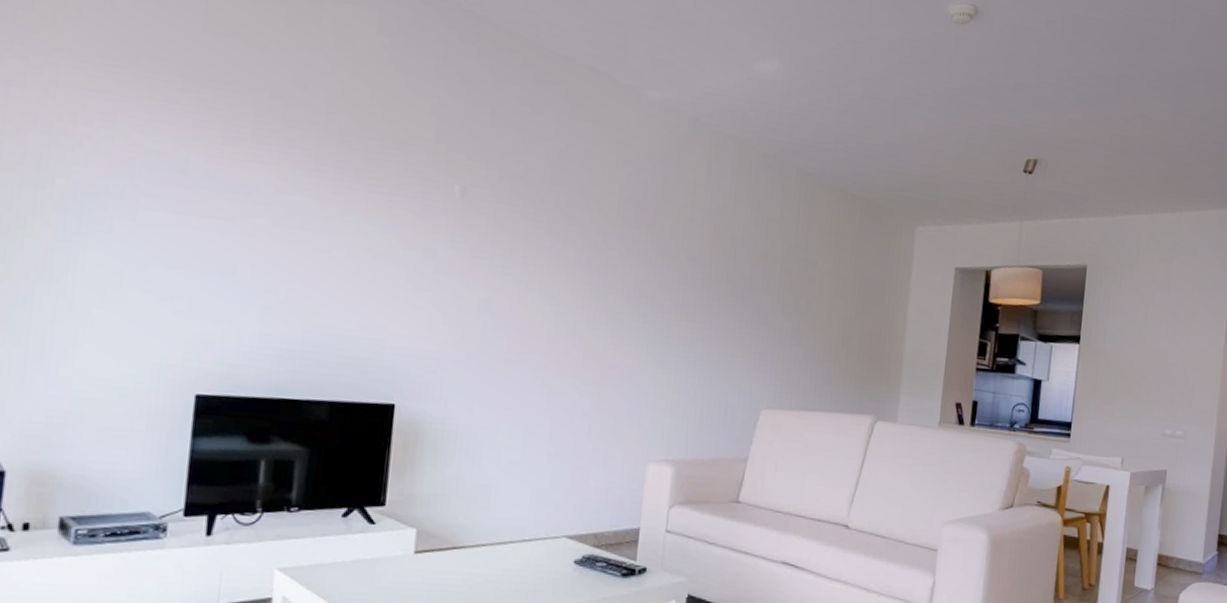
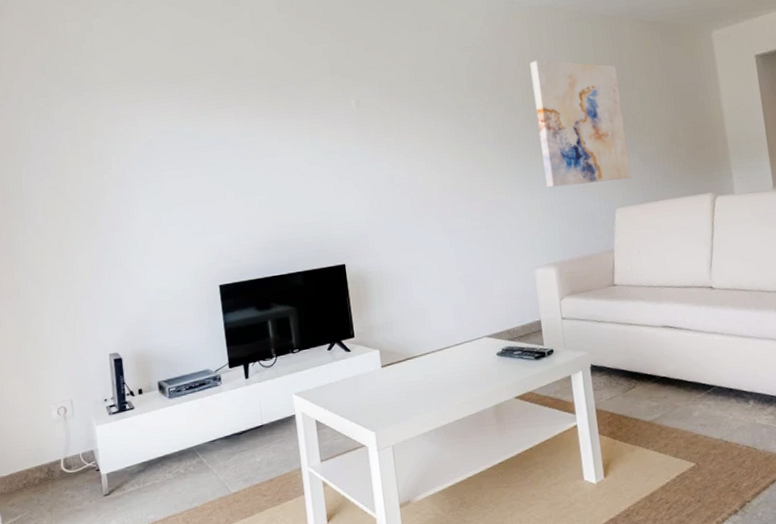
wall art: none [686,202,802,377] -> present [530,60,631,188]

